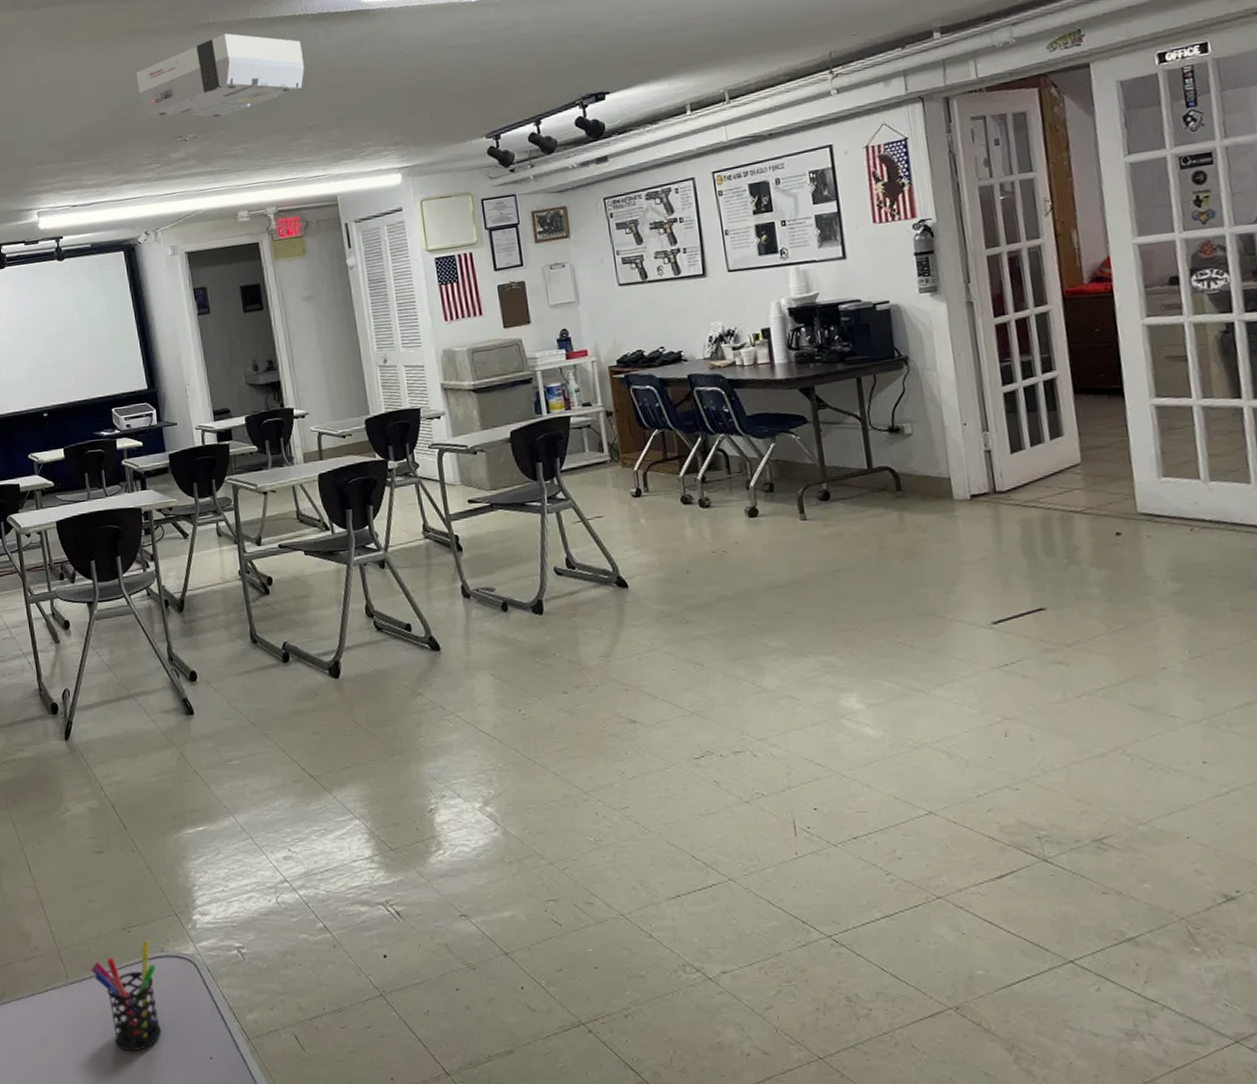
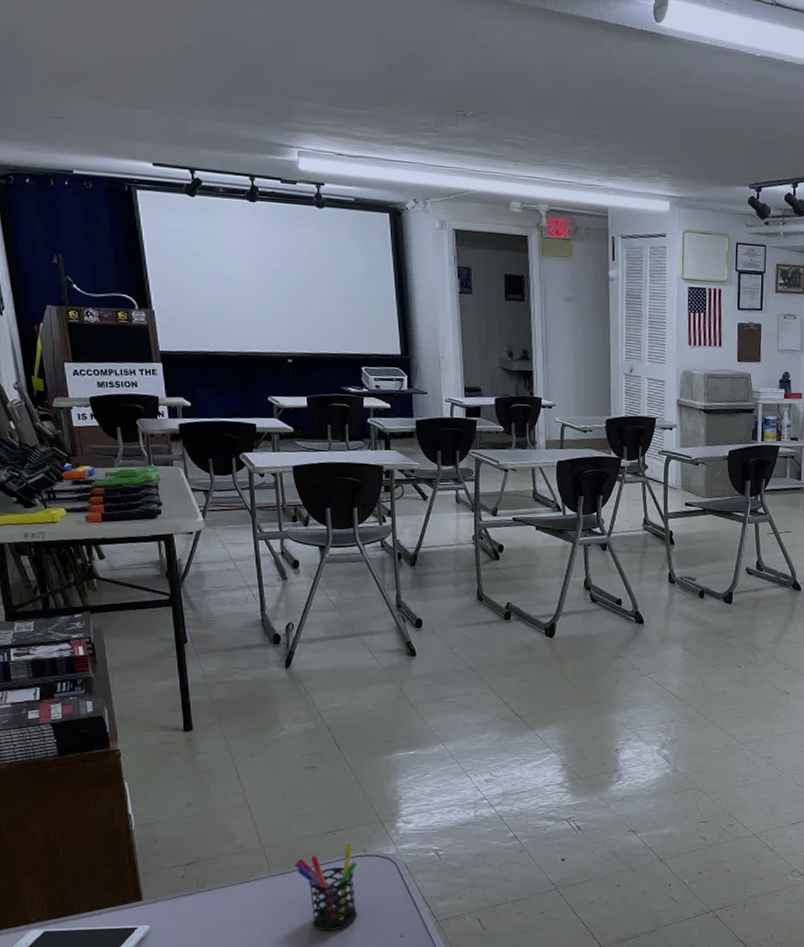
projector: present [137,33,304,118] -> none [421,16,594,102]

